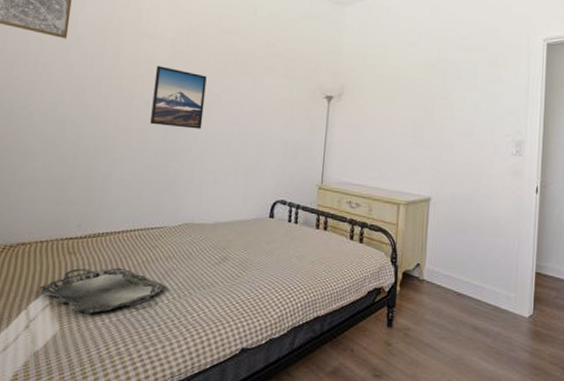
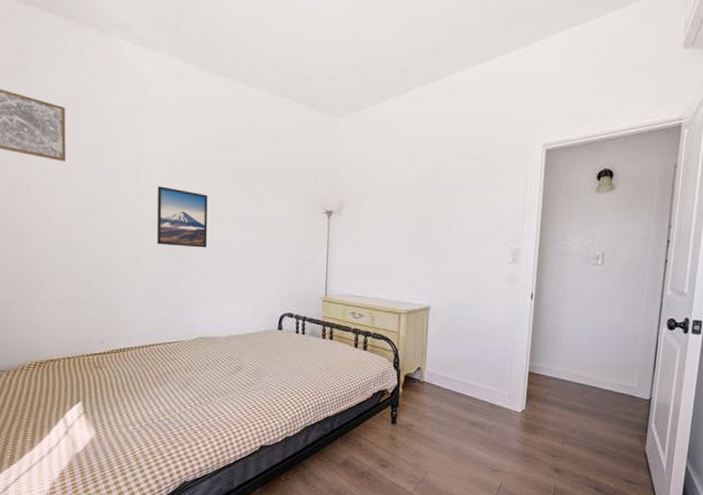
serving tray: present [39,267,166,314] -> none [73,379,188,420]

